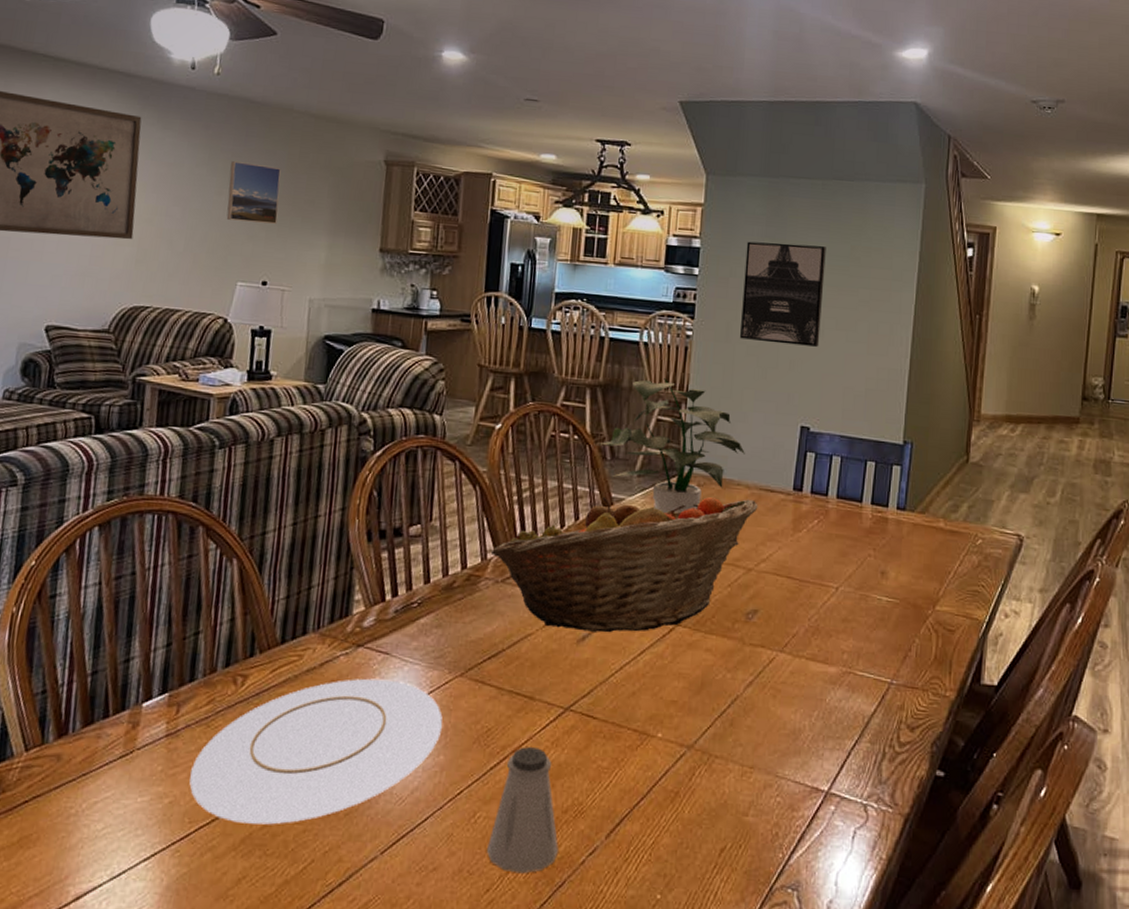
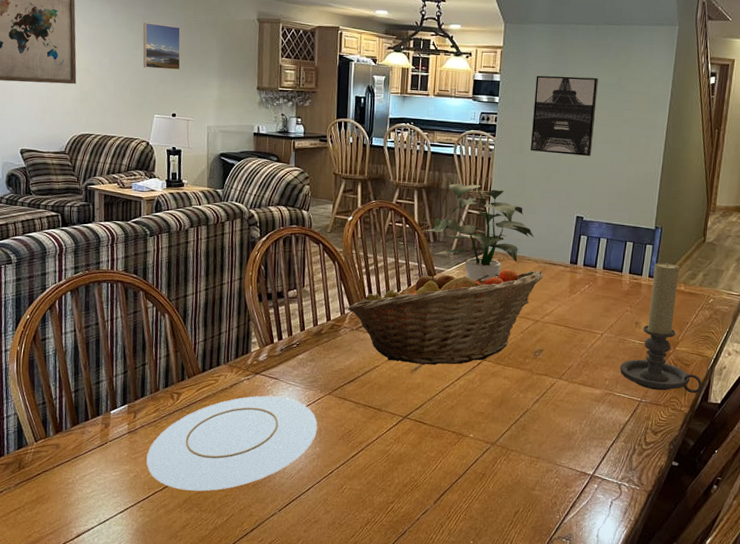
saltshaker: present [486,747,559,874] -> none [351,442,401,526]
candle holder: none [861,488,973,671] -> present [619,262,703,393]

